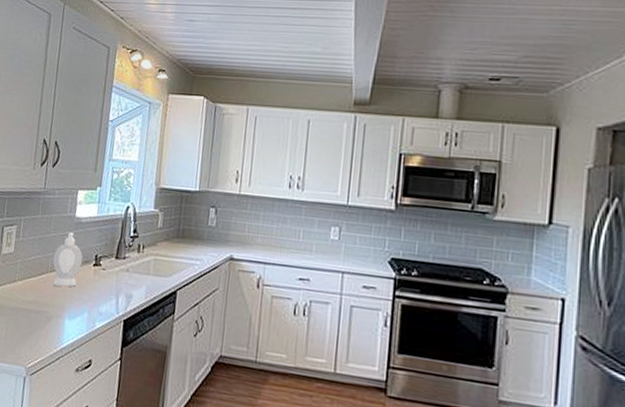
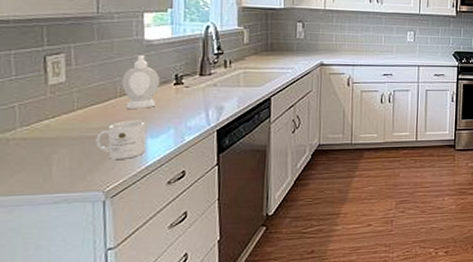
mug: none [26,297,66,337] -> present [96,120,146,159]

